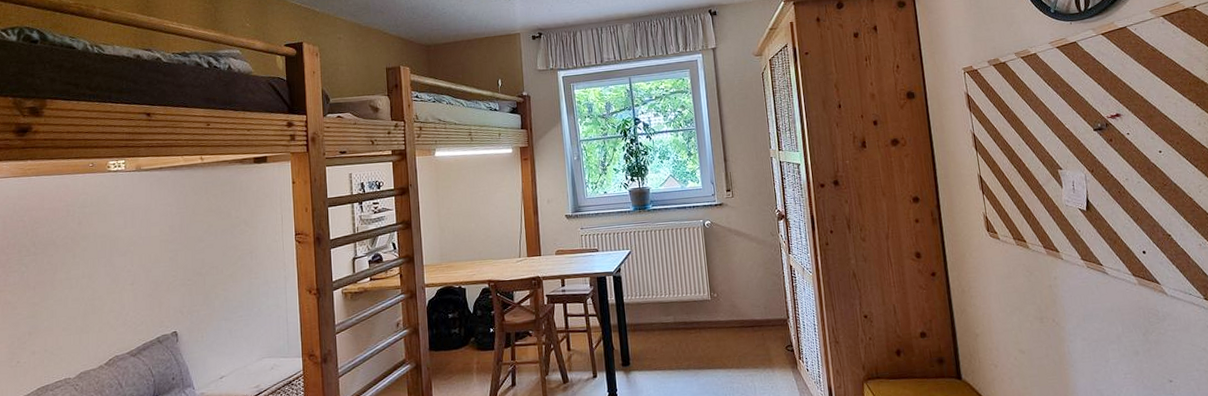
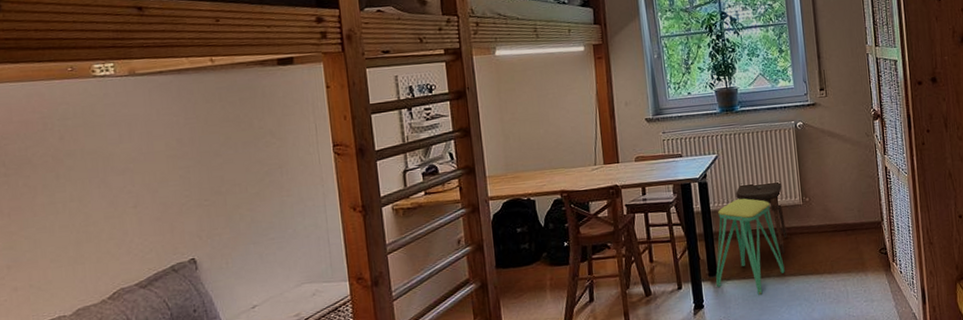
stool: none [628,292,694,388] -> present [716,198,785,296]
stool: none [648,276,697,348] -> present [736,180,788,255]

